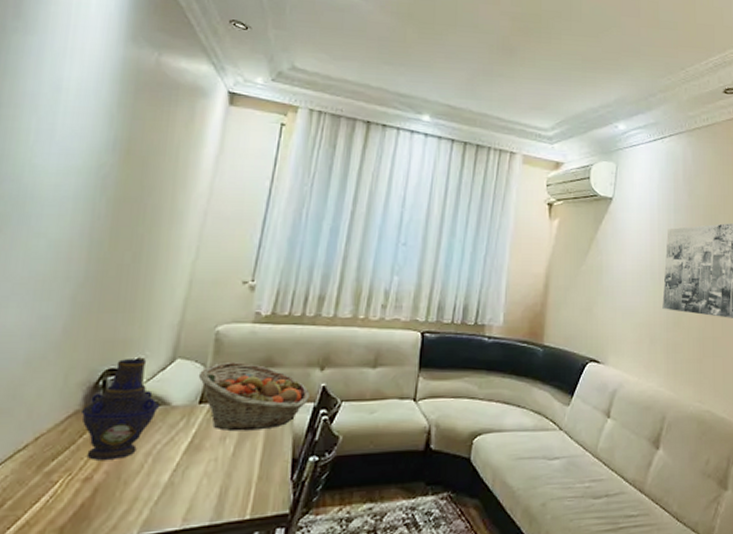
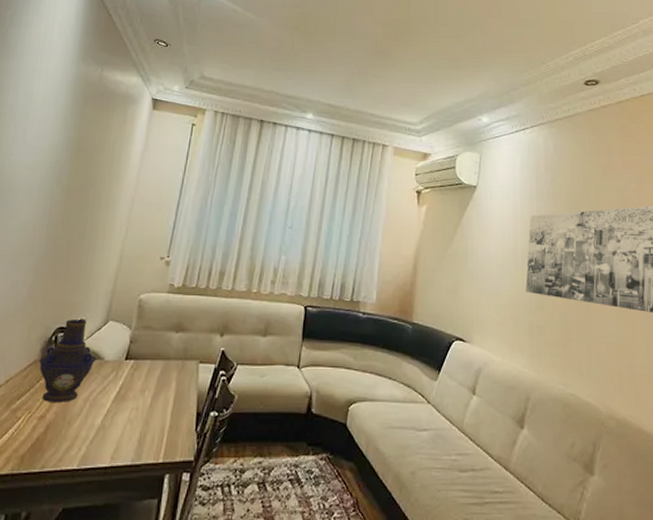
fruit basket: present [198,362,310,431] -> none [125,326,212,386]

